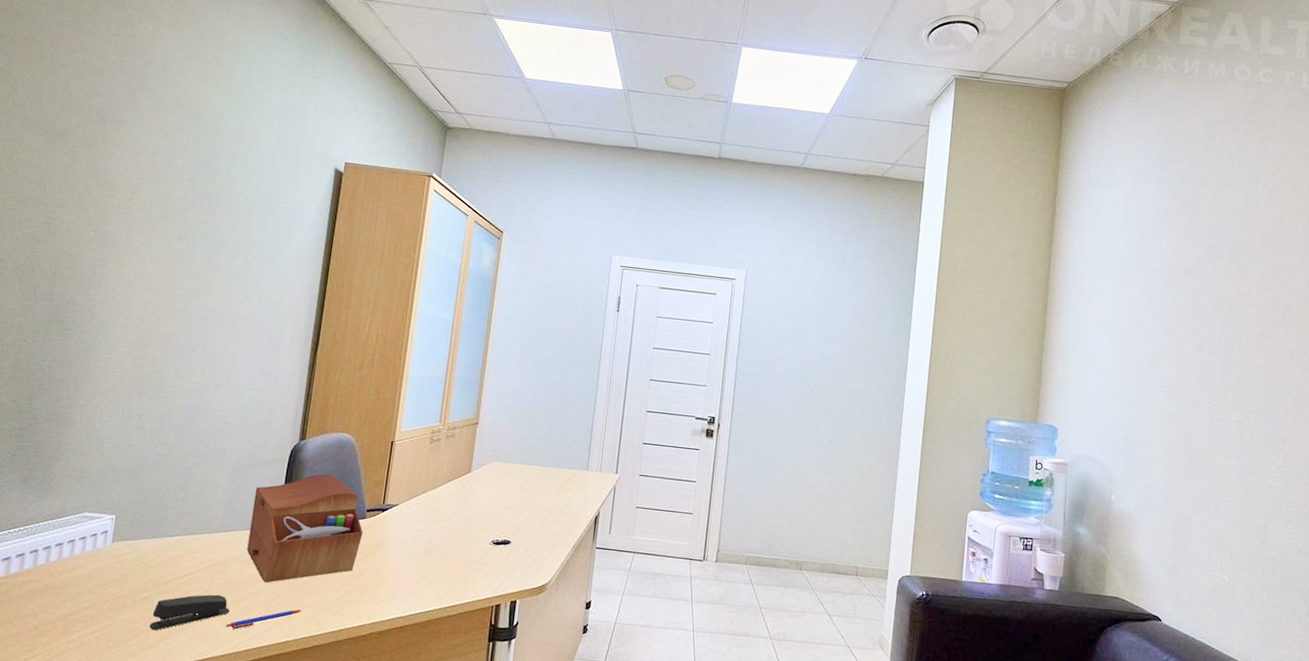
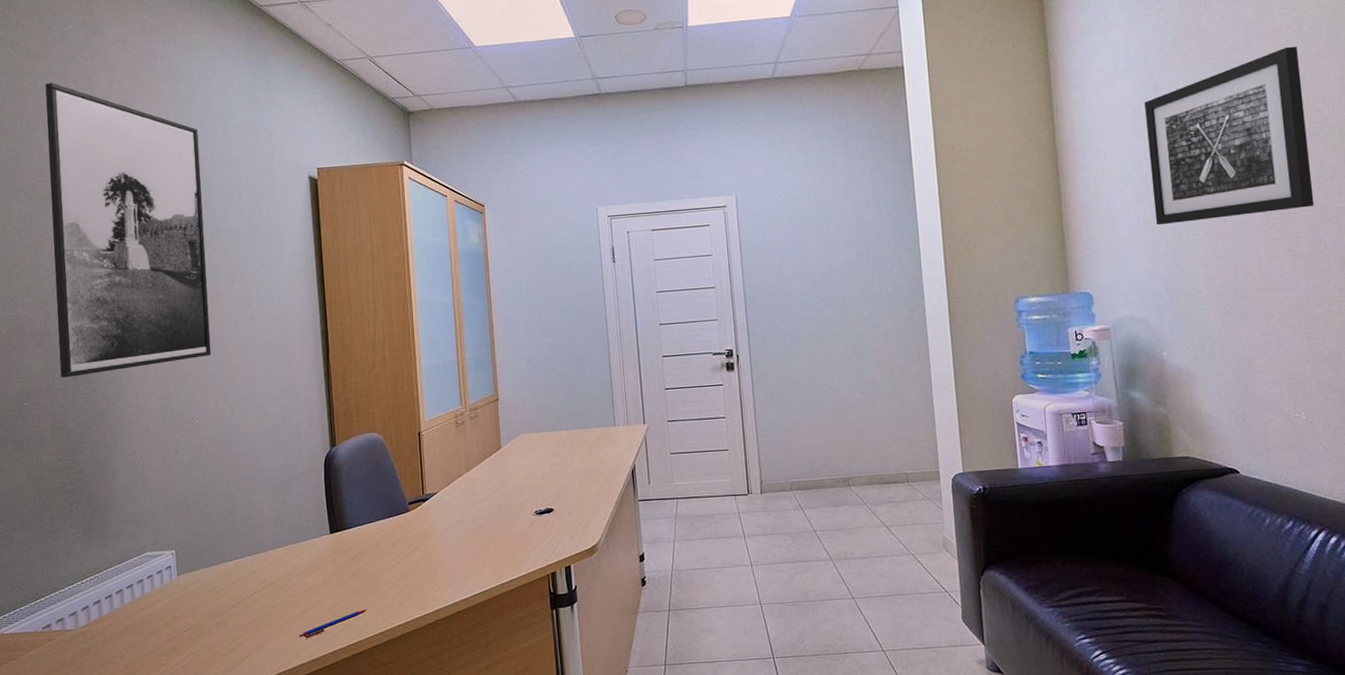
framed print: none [34,23,233,326] -> present [45,83,212,378]
stapler: present [149,594,230,631] -> none [228,608,300,652]
sewing box: present [247,474,363,583] -> none [299,475,410,590]
wall art: none [1125,236,1275,386] -> present [1145,46,1314,226]

